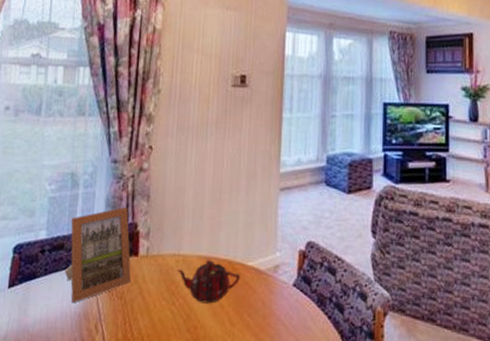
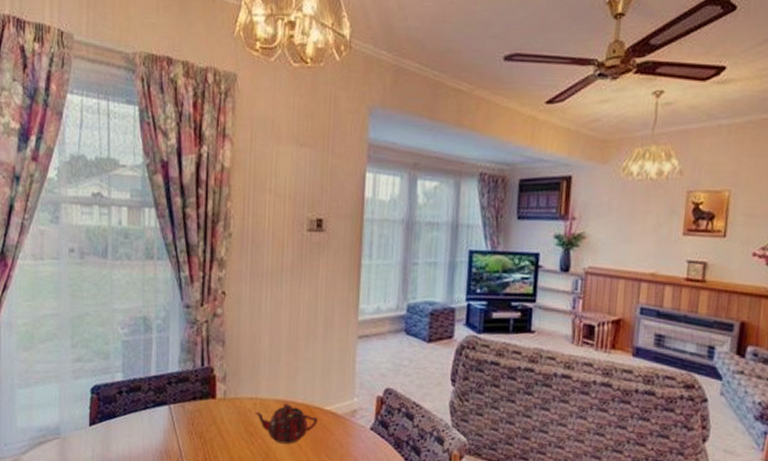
picture frame: present [64,206,132,302] -> none [143,351,210,440]

